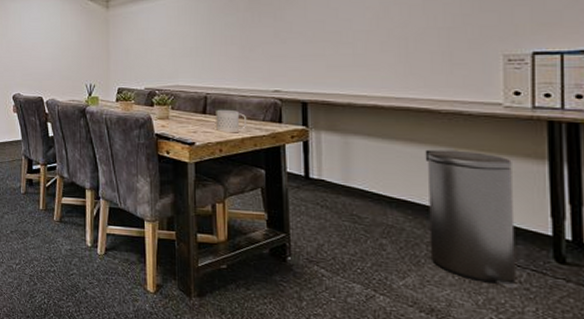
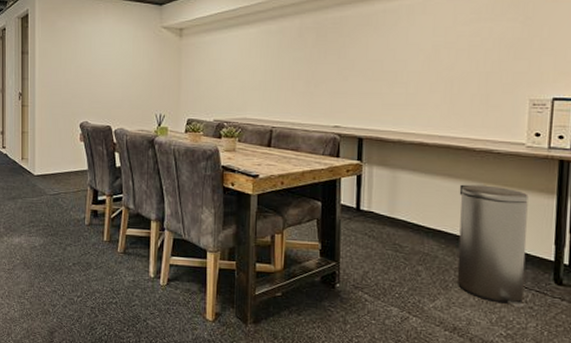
mug: present [216,109,248,133] -> none [279,143,309,167]

